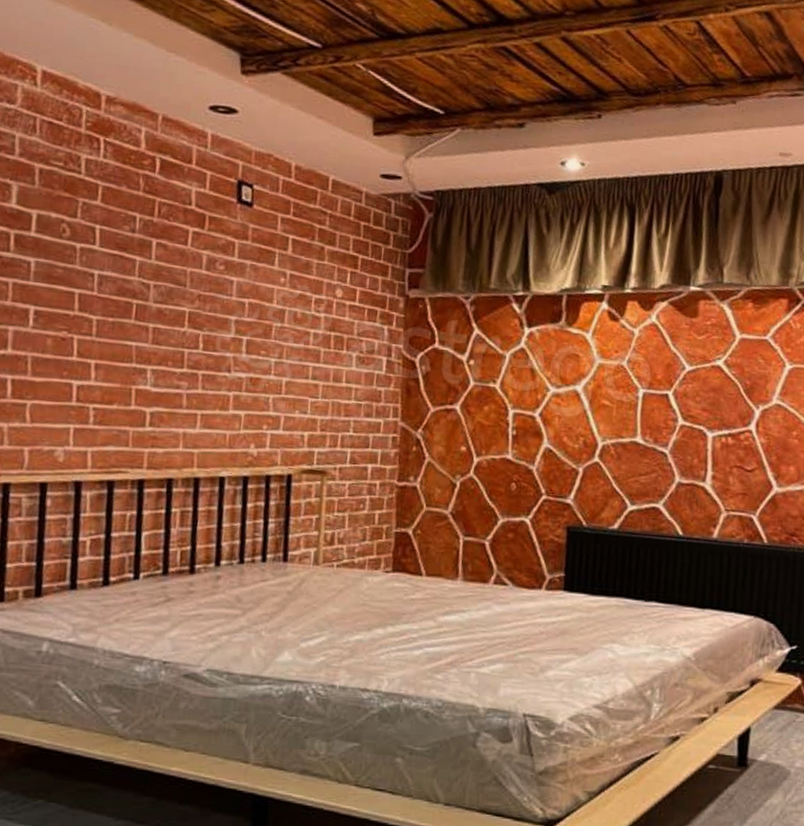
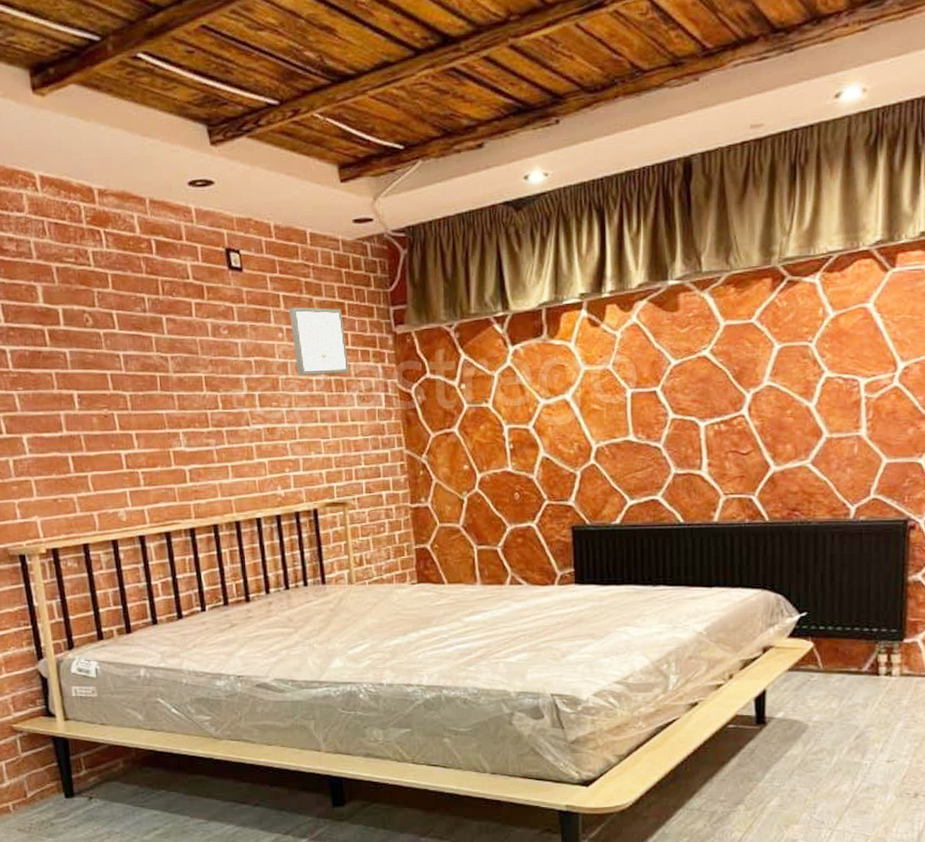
wall art: none [294,252,354,331] -> present [289,307,350,376]

